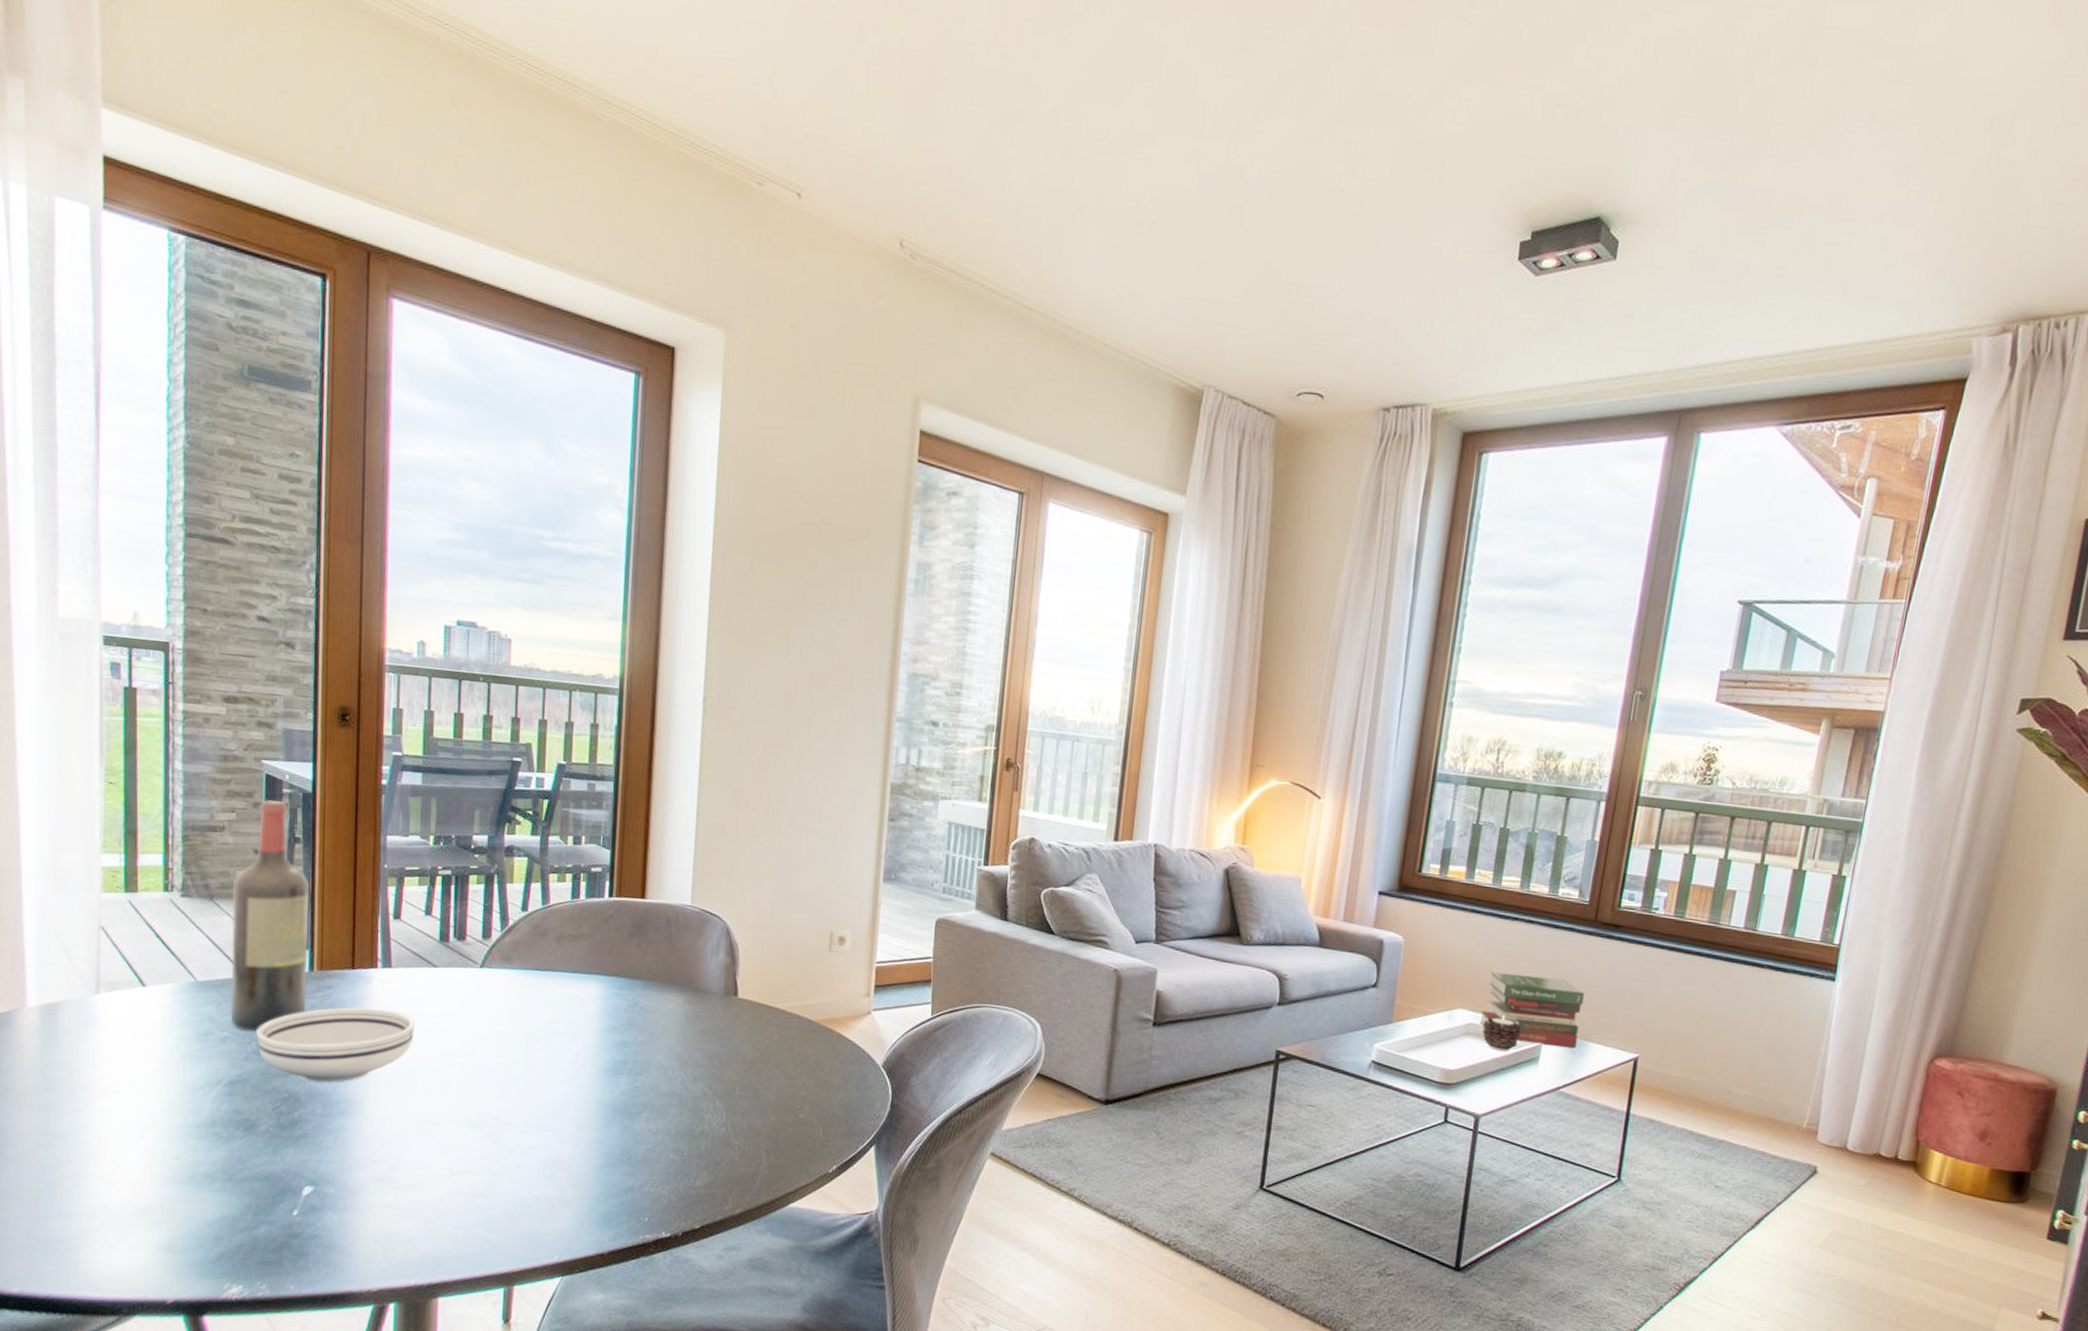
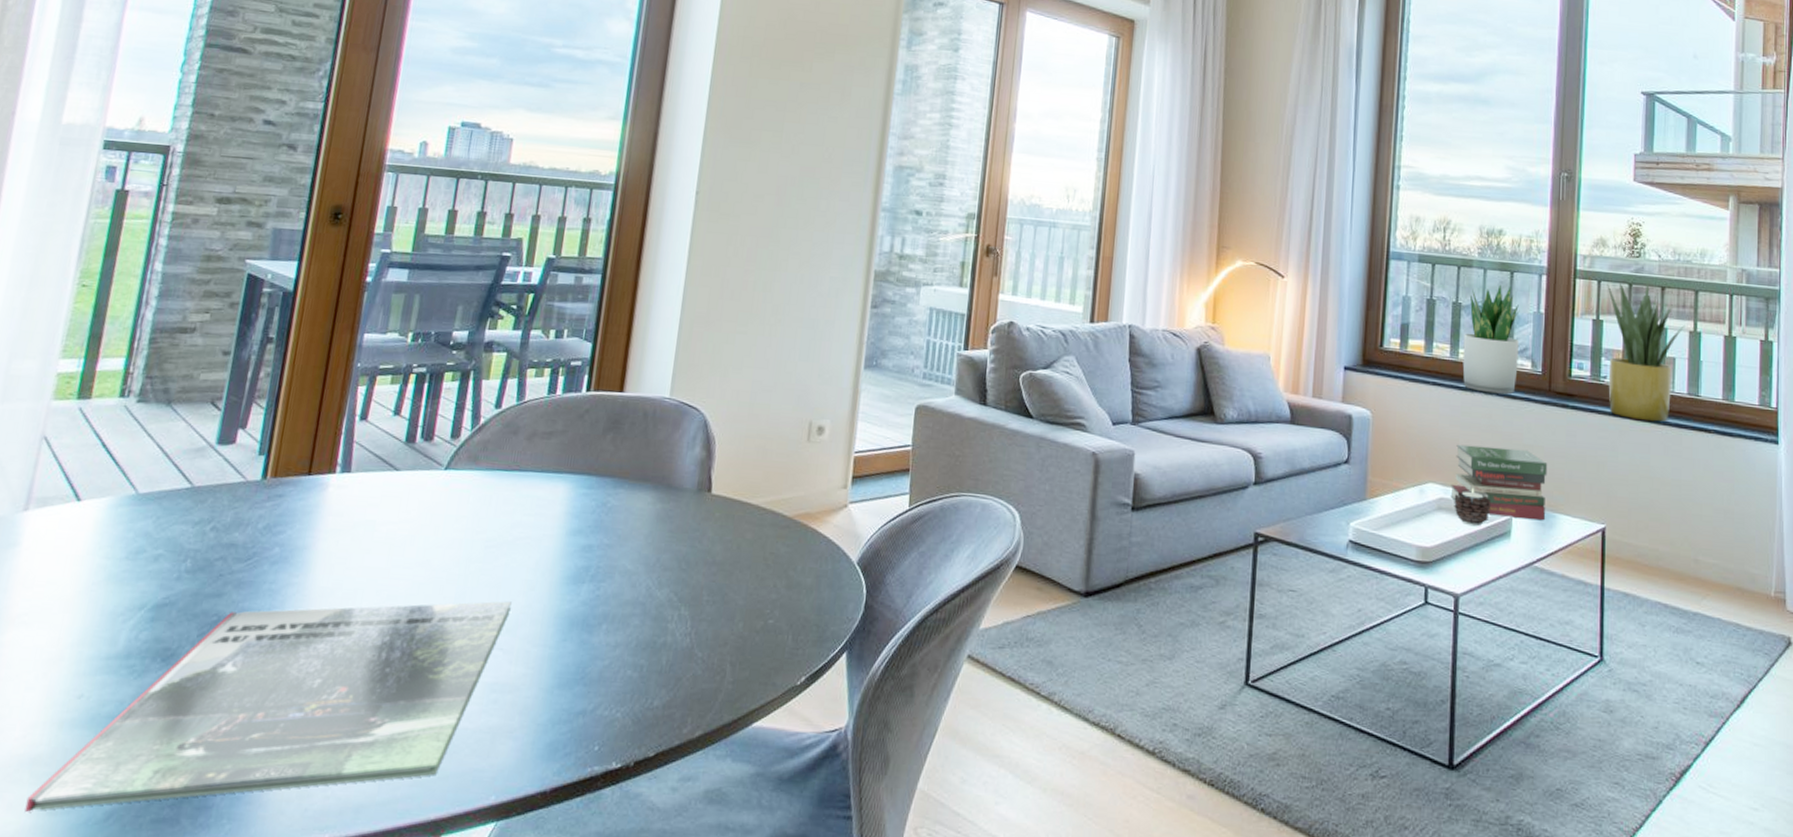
magazine: none [147,1089,556,1251] -> present [24,601,512,812]
wine bottle: present [230,799,309,1031] -> none [167,299,276,546]
bowl: present [256,1007,416,1083] -> none [192,517,369,603]
planter: none [1503,810,1572,924] -> present [1462,284,1520,395]
planter: none [1657,809,1752,956] -> present [1607,280,1685,422]

